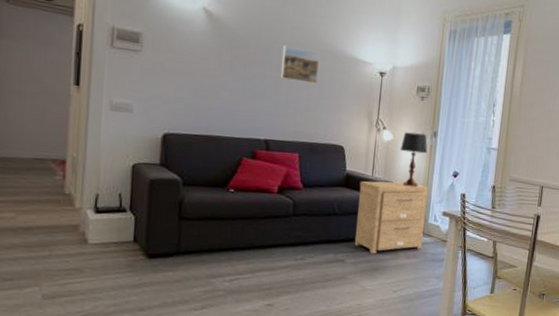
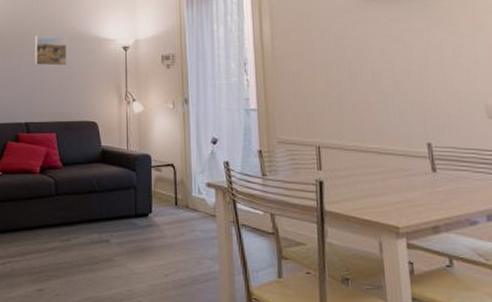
side table: present [355,181,429,254] -> none [116,153,189,233]
table lamp: present [399,132,428,187] -> none [152,102,181,158]

